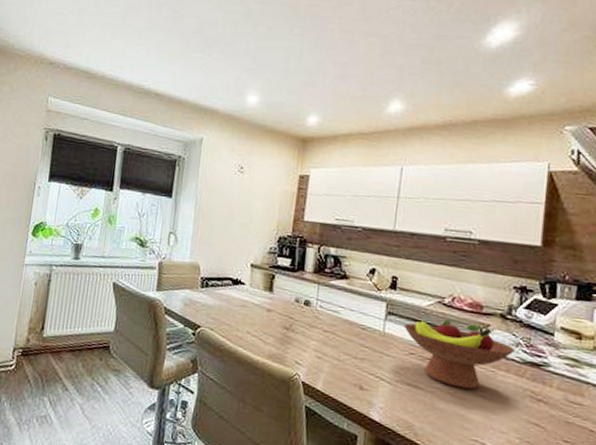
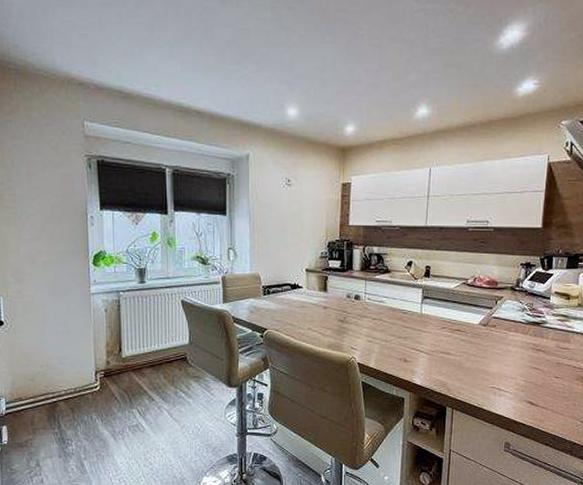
fruit bowl: present [403,319,515,390] -> none [436,296,522,349]

